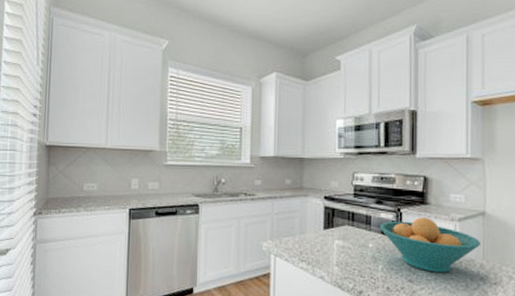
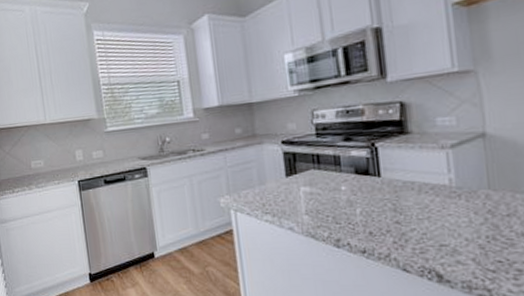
fruit bowl: present [379,217,481,273] -> none [351,149,485,210]

